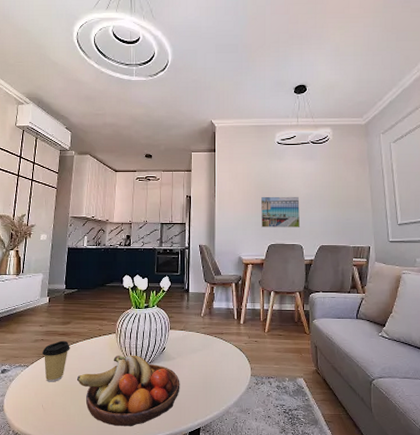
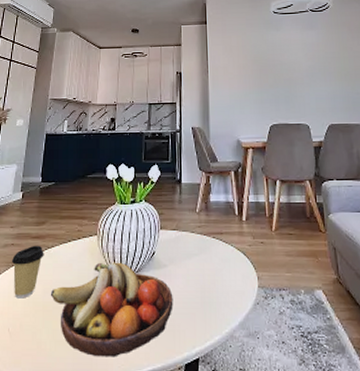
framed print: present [260,196,301,227] -> none [258,69,305,105]

